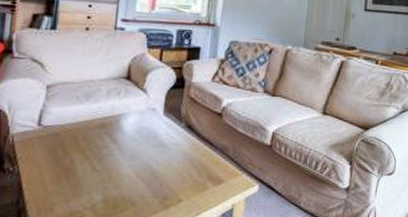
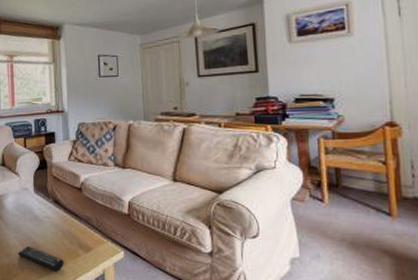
remote control: none [131,177,187,206] -> present [18,246,64,272]

